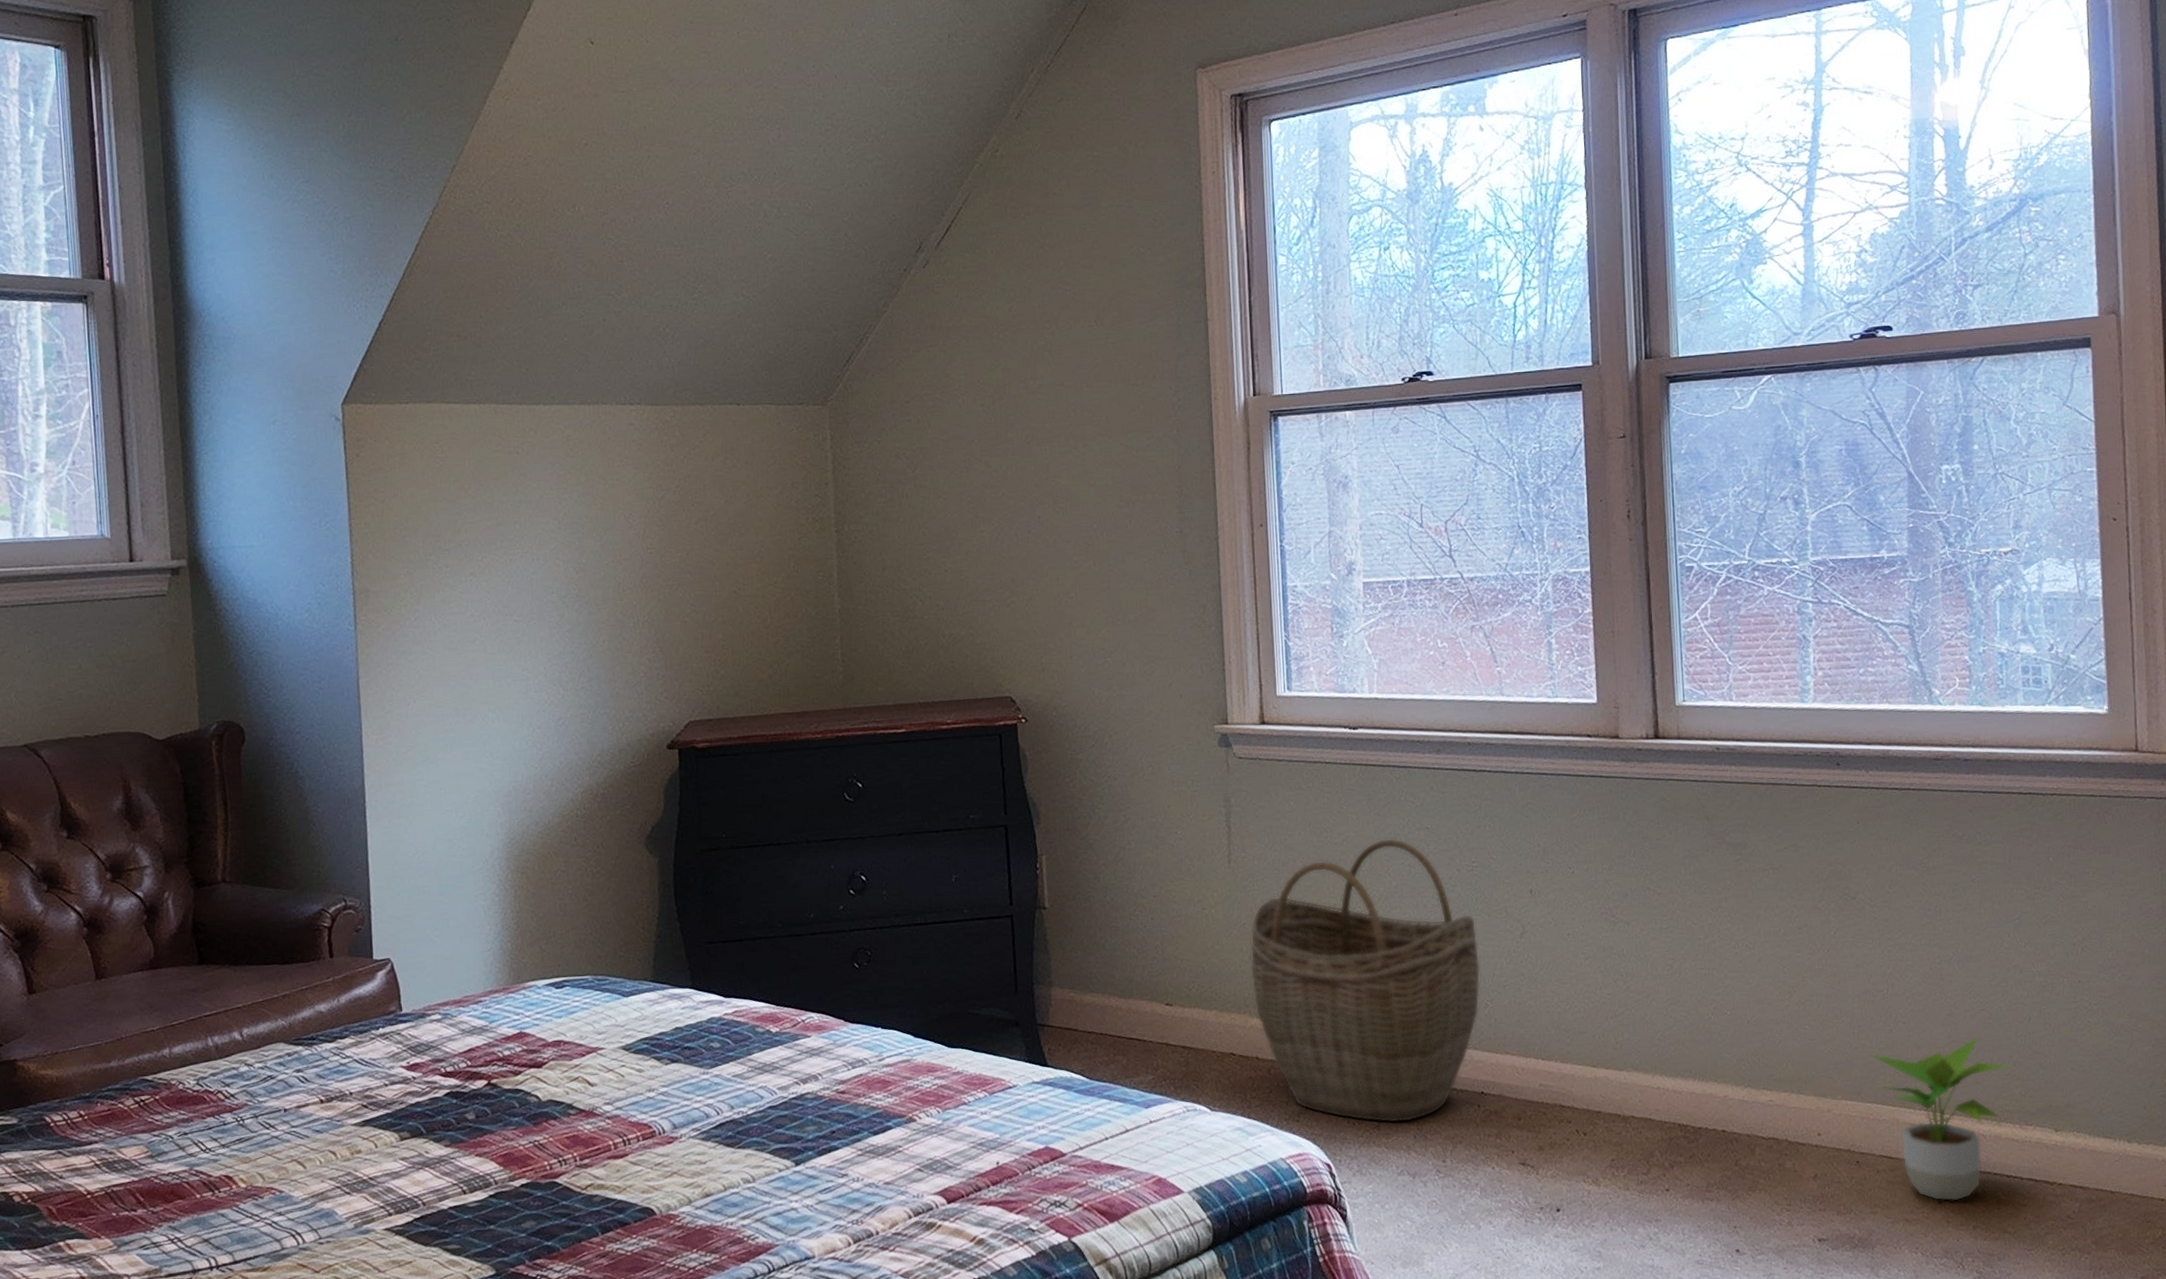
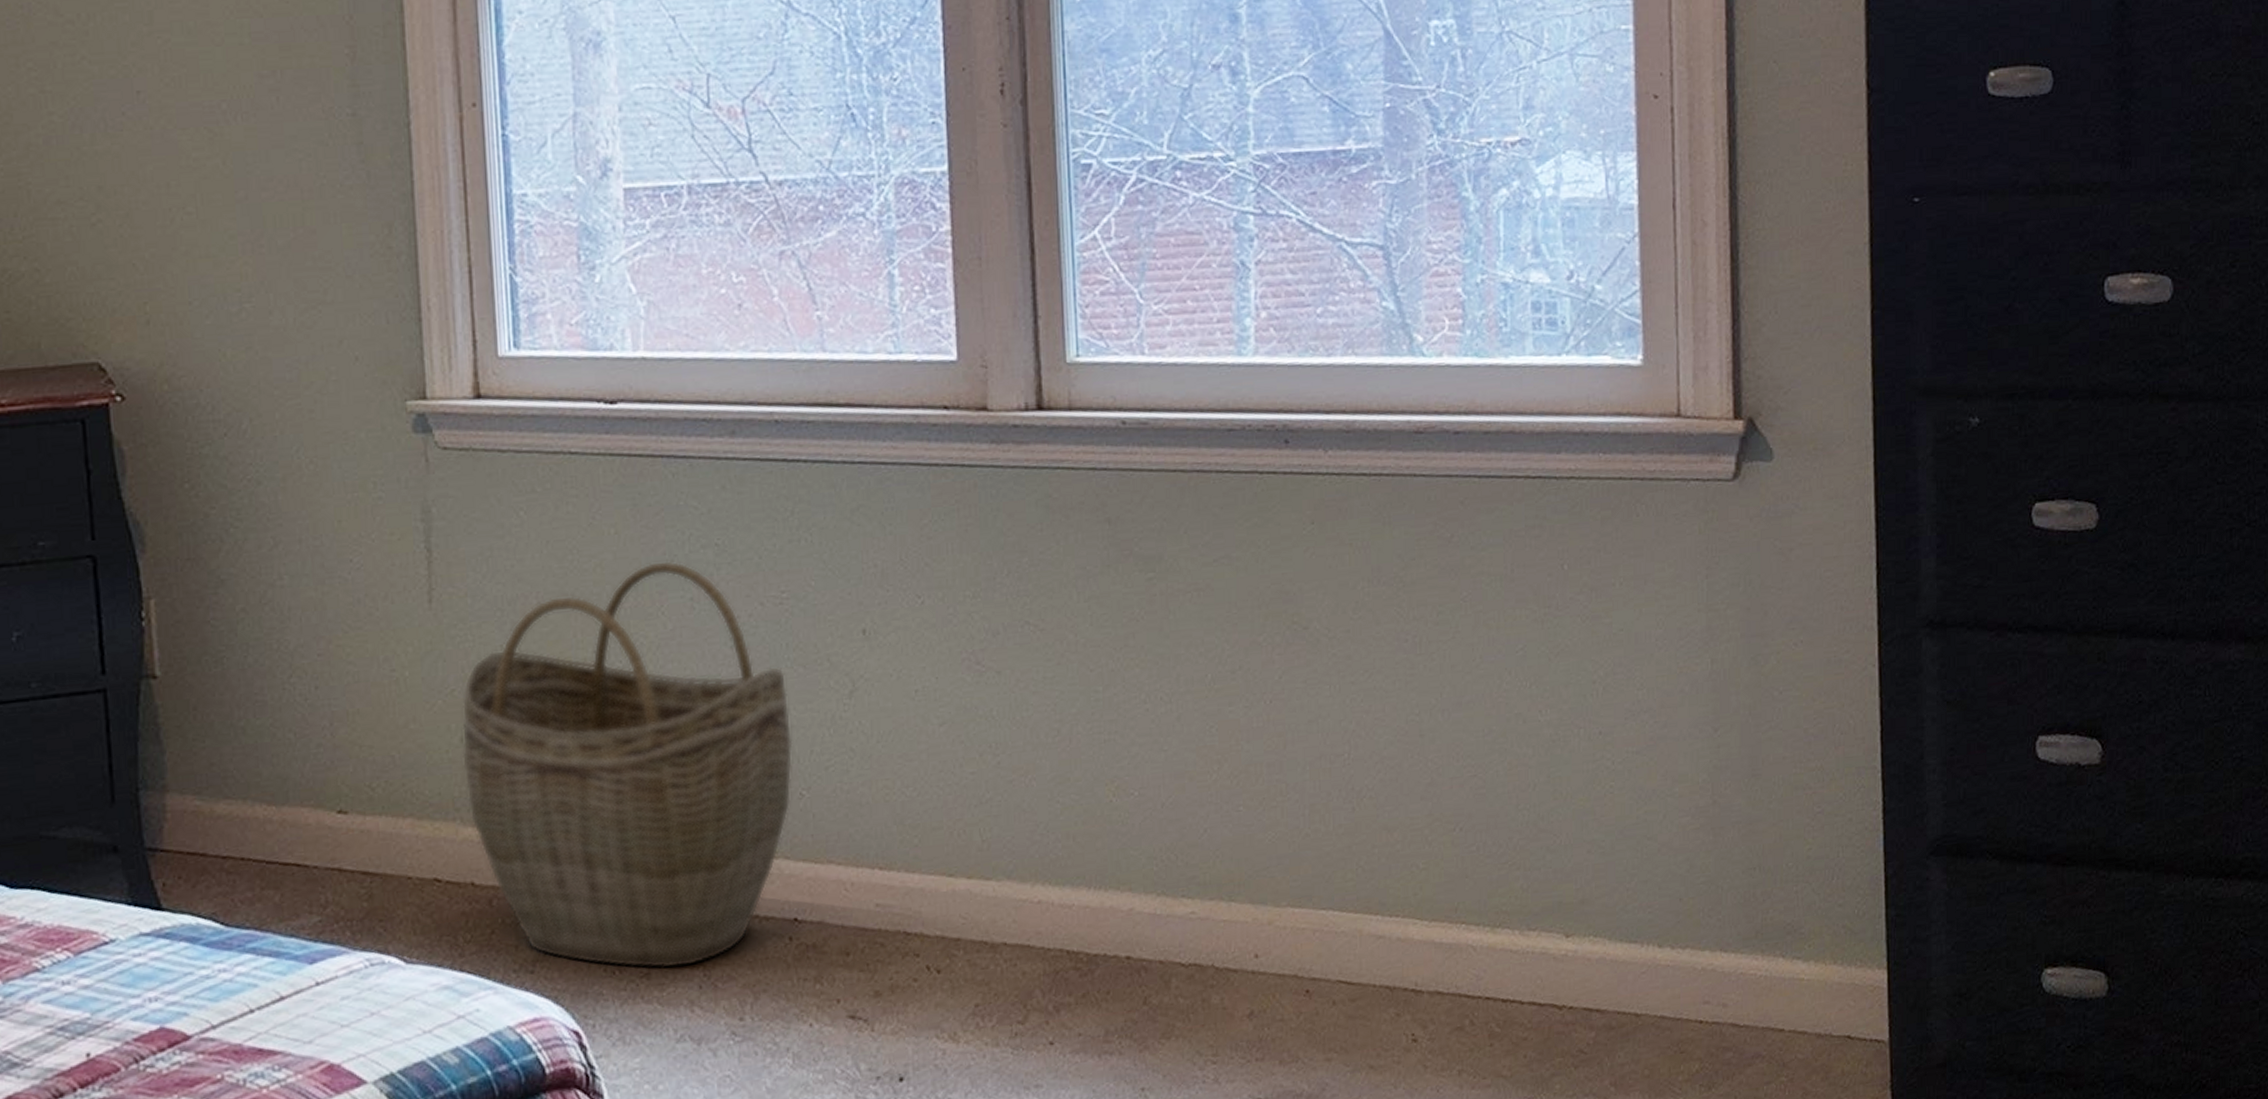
potted plant: present [1869,1037,2014,1202] -> none [1323,813,1514,1039]

